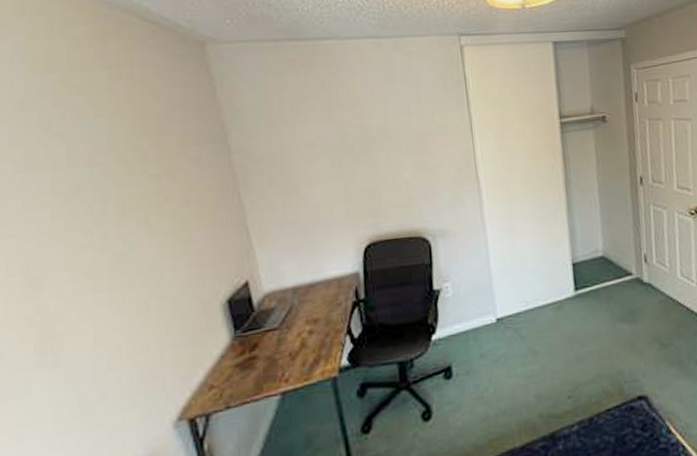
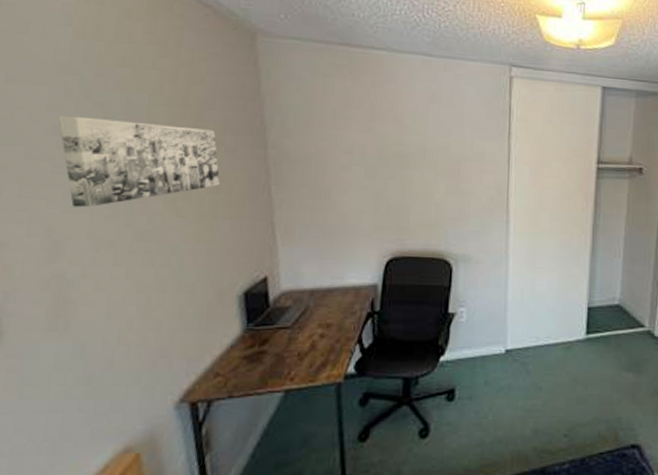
wall art: none [21,143,190,241] -> present [57,115,221,208]

